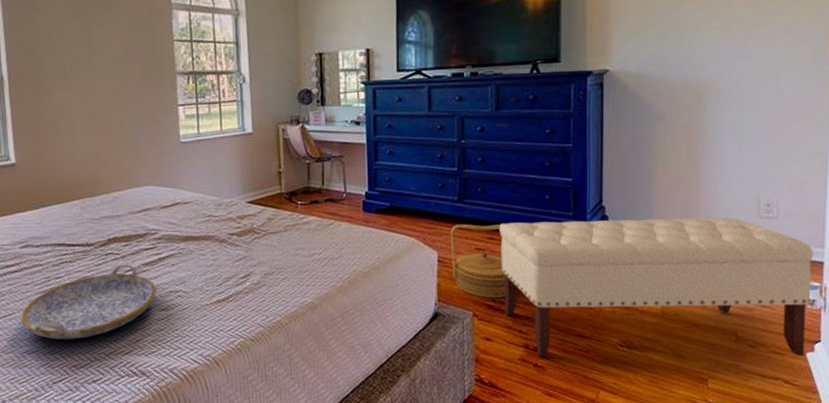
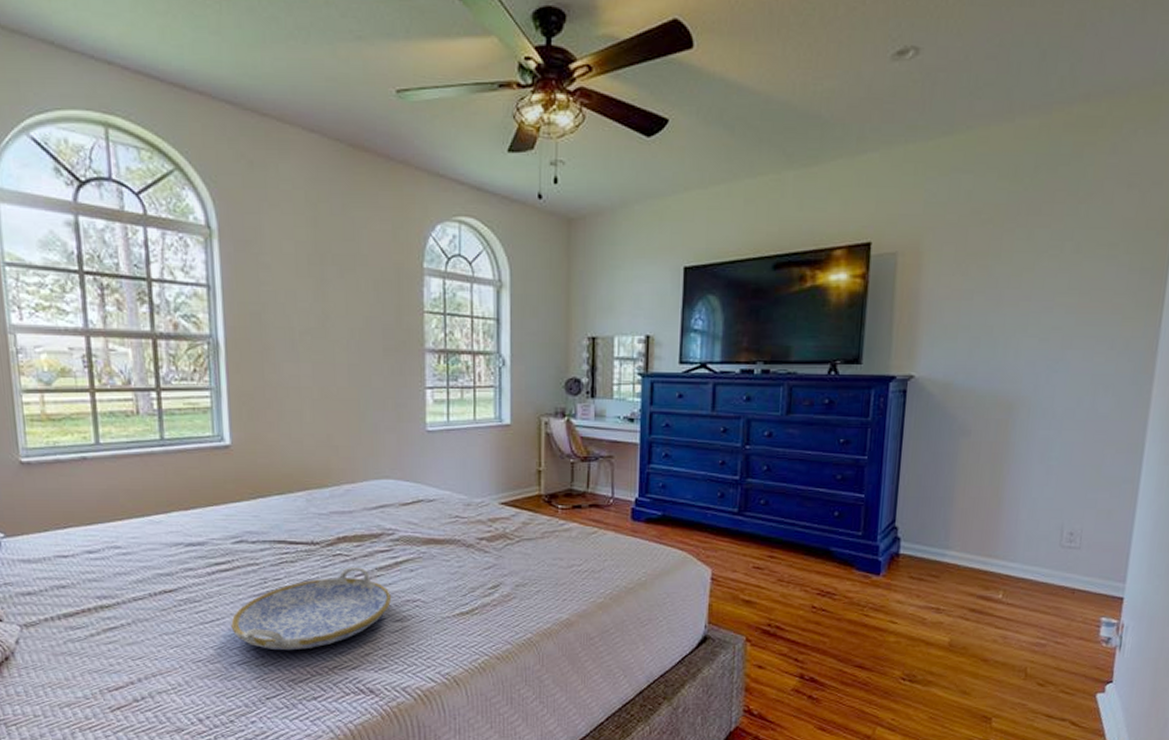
basket: present [450,224,506,299] -> none [726,539,785,623]
bench: present [499,217,814,357] -> none [780,540,1115,696]

